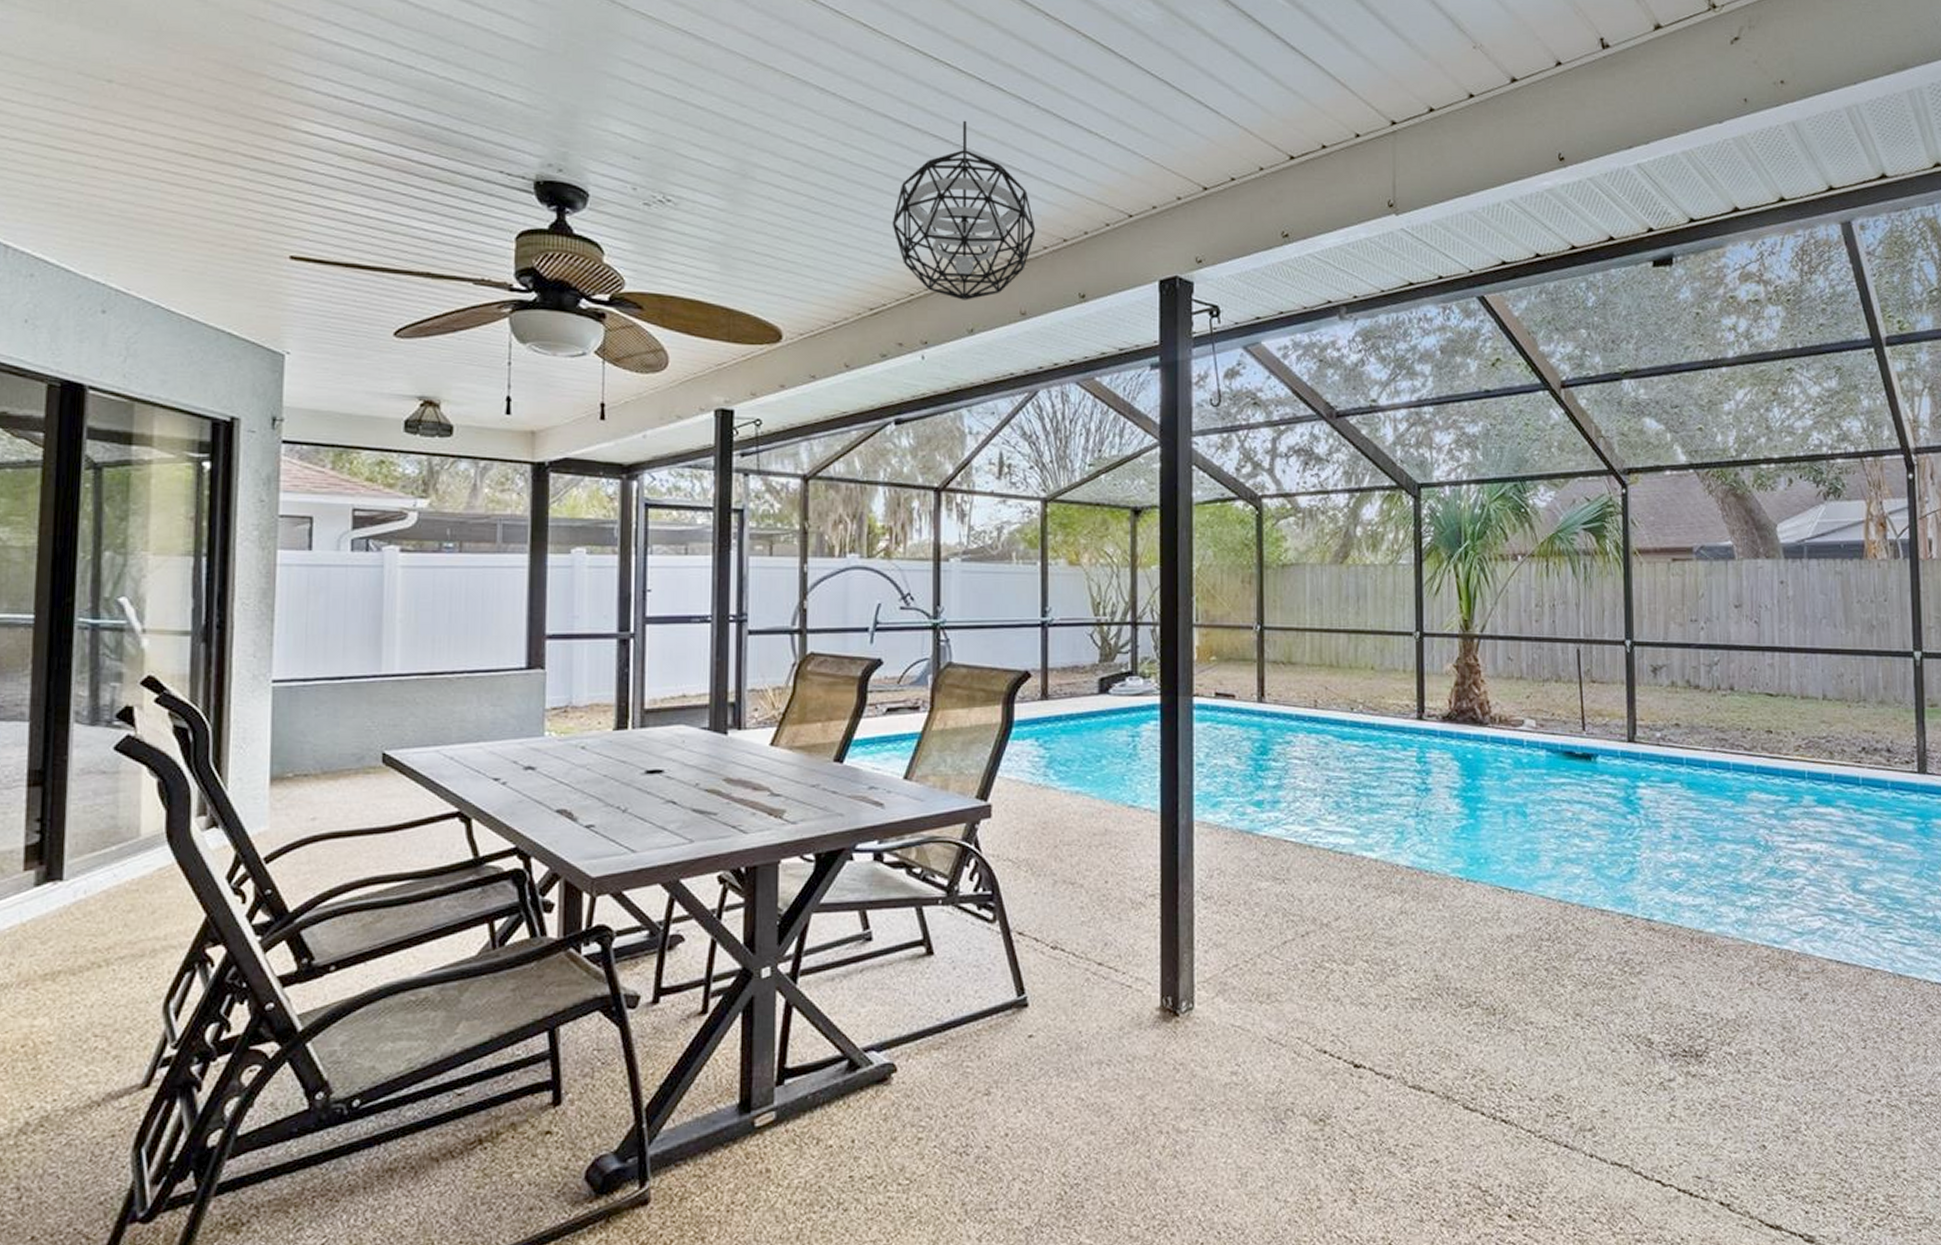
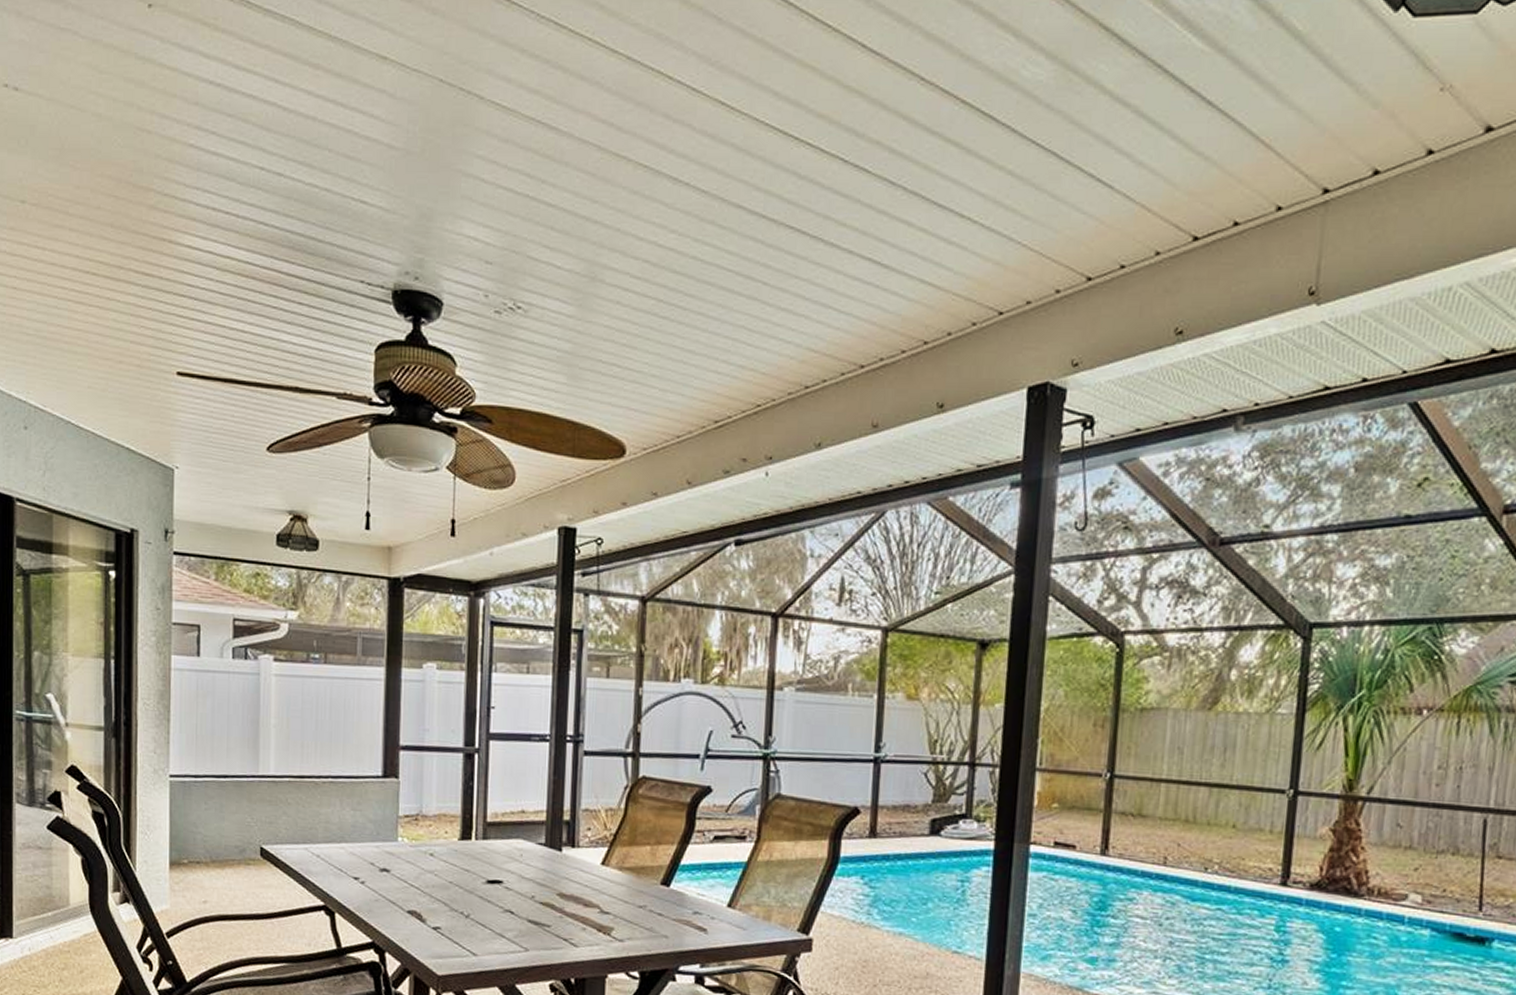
pendant light: present [892,120,1036,300] -> none [741,208,895,412]

